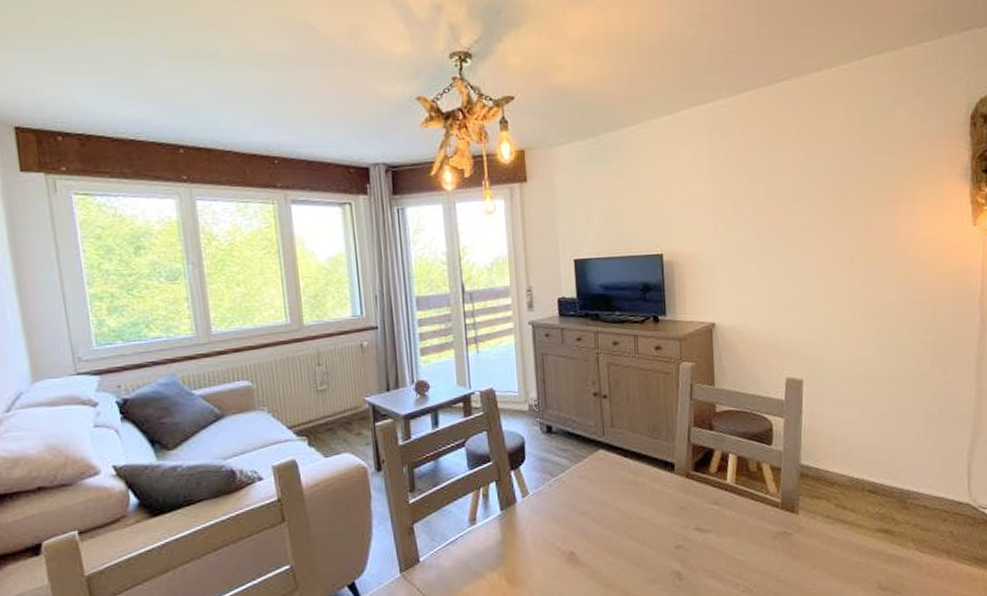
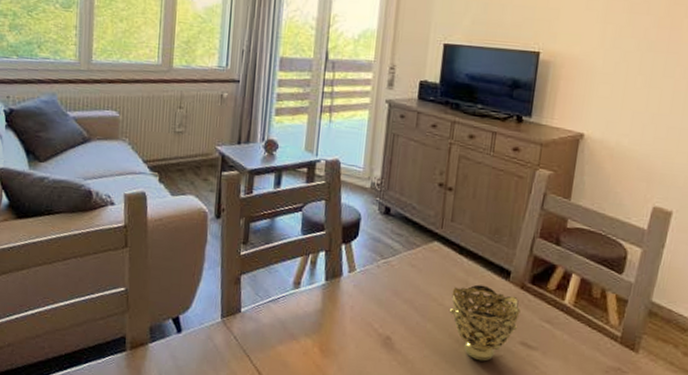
decorative bowl: none [624,482,690,555] -> present [450,284,521,362]

